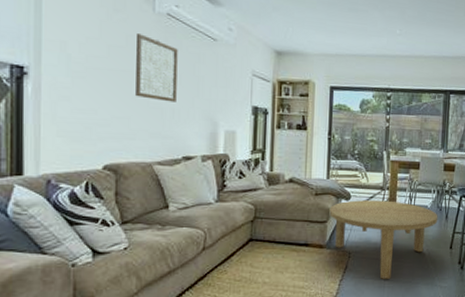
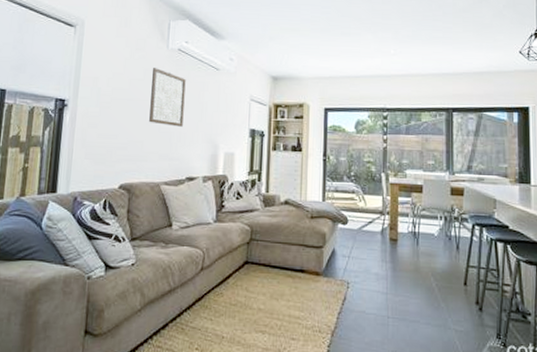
coffee table: present [329,200,438,279] -> none [325,225,447,316]

